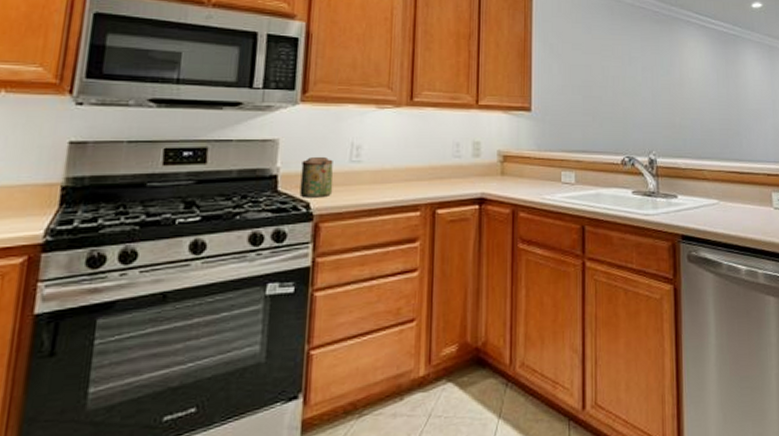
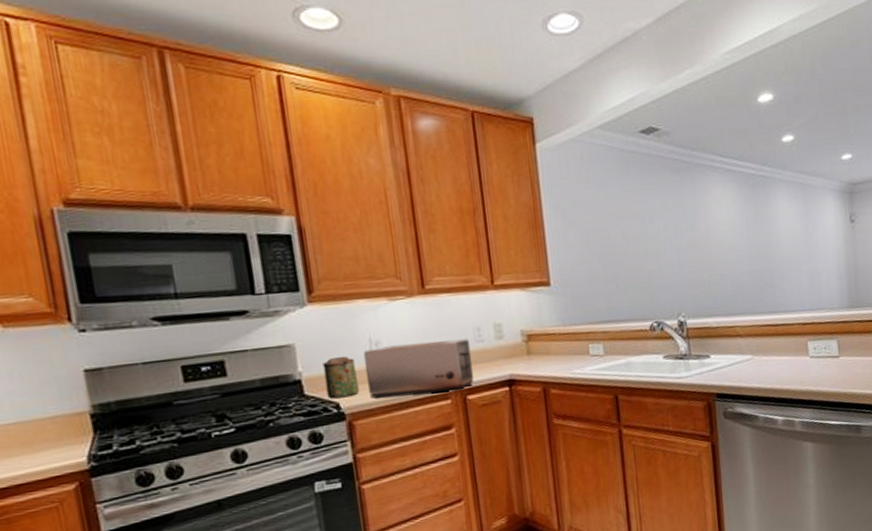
toaster: none [340,151,448,204] -> present [363,339,474,399]

